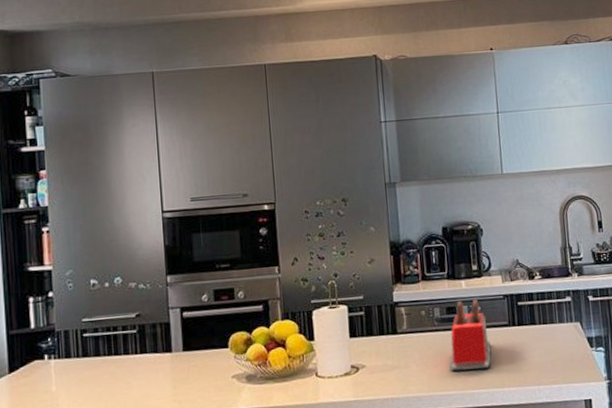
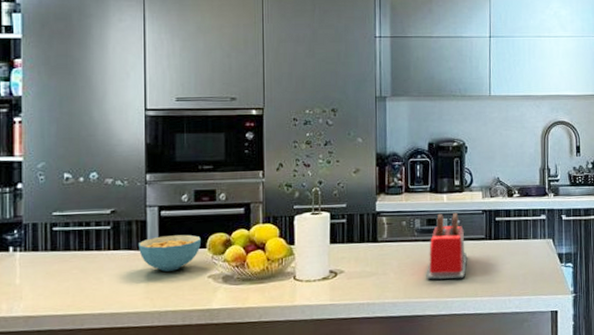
cereal bowl: none [164,334,223,374] -> present [139,234,201,272]

